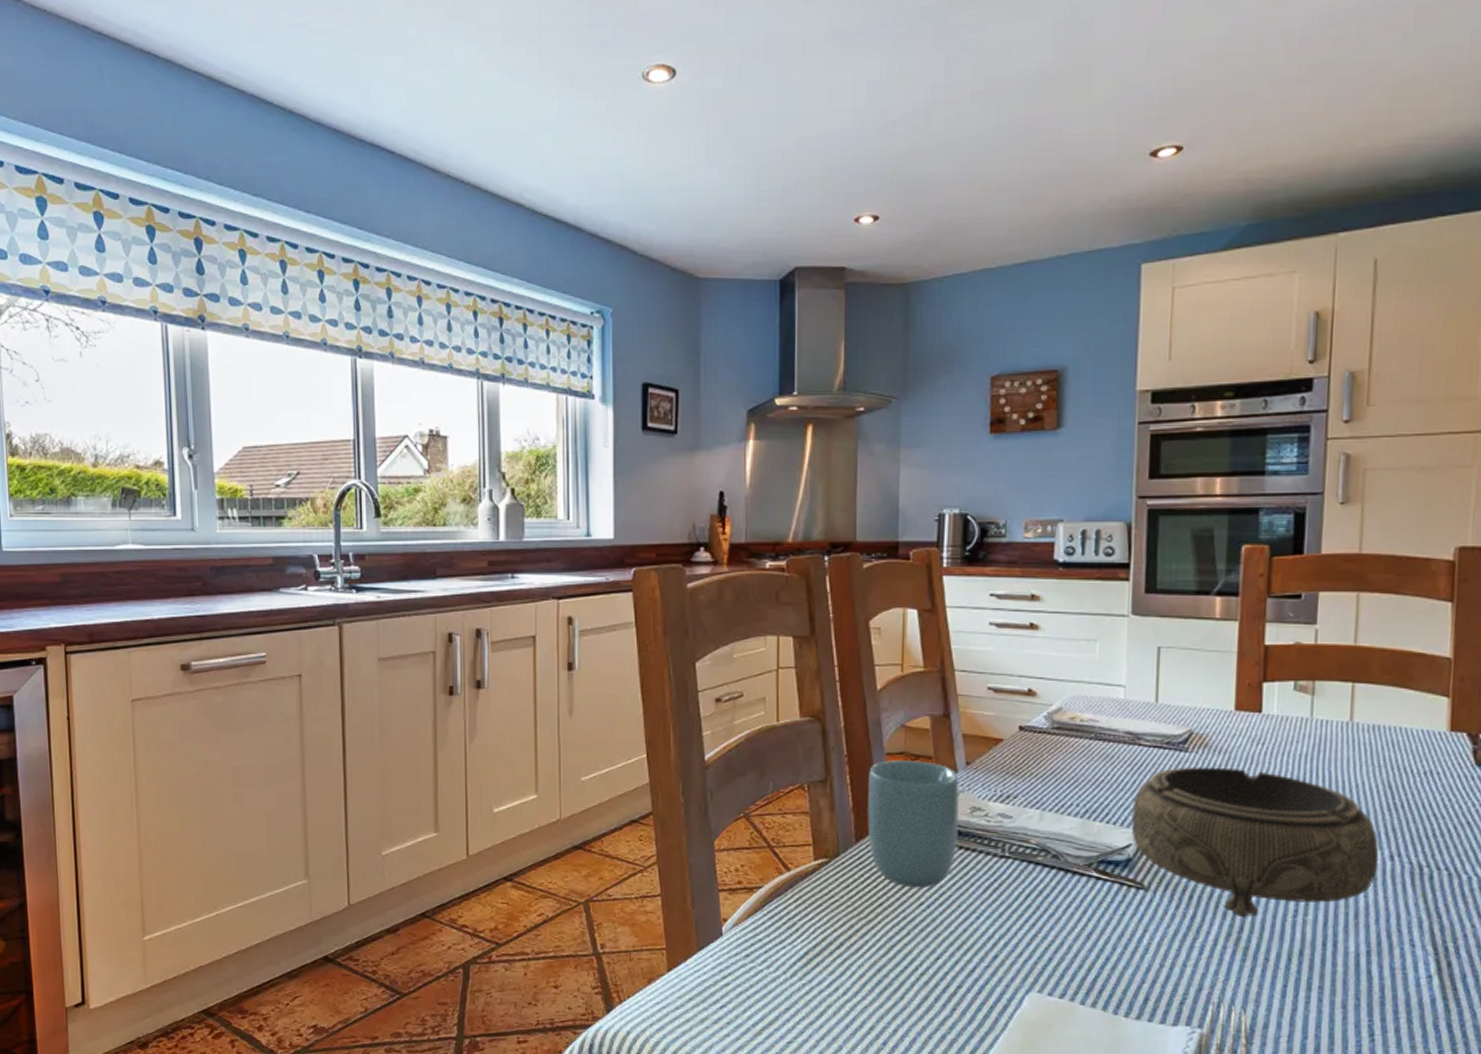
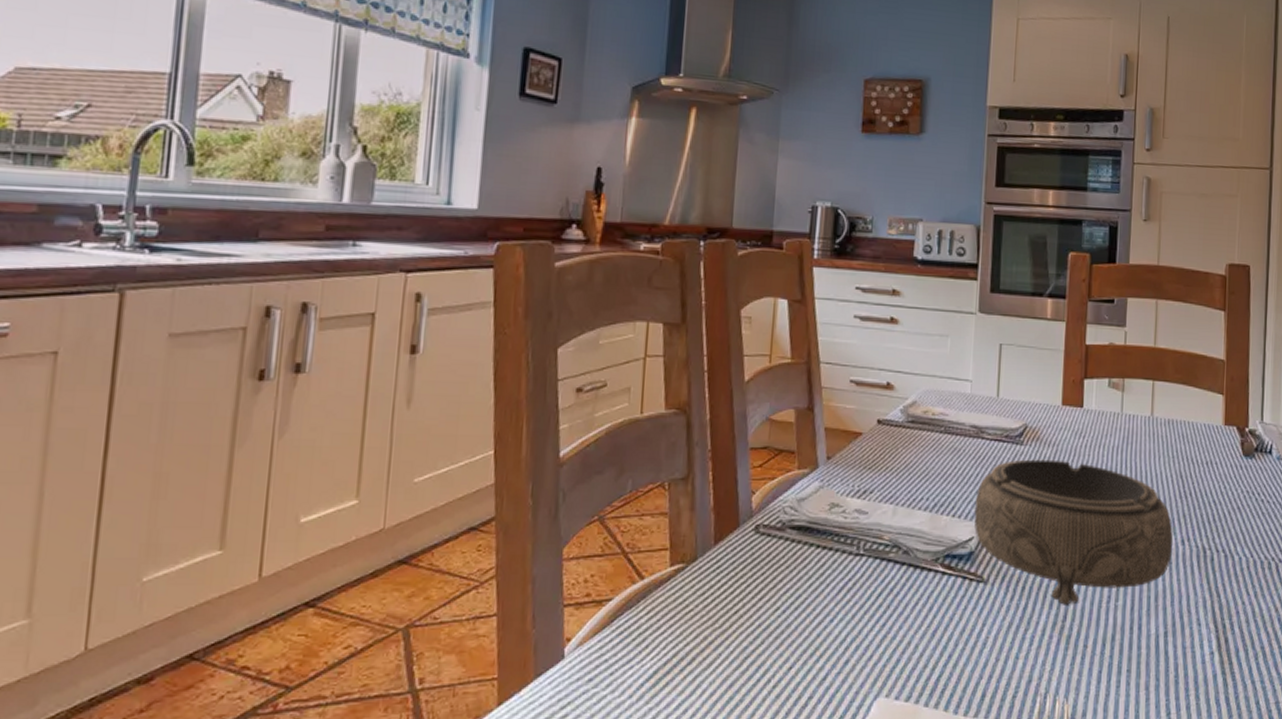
cup: present [867,759,959,888] -> none [727,454,820,592]

